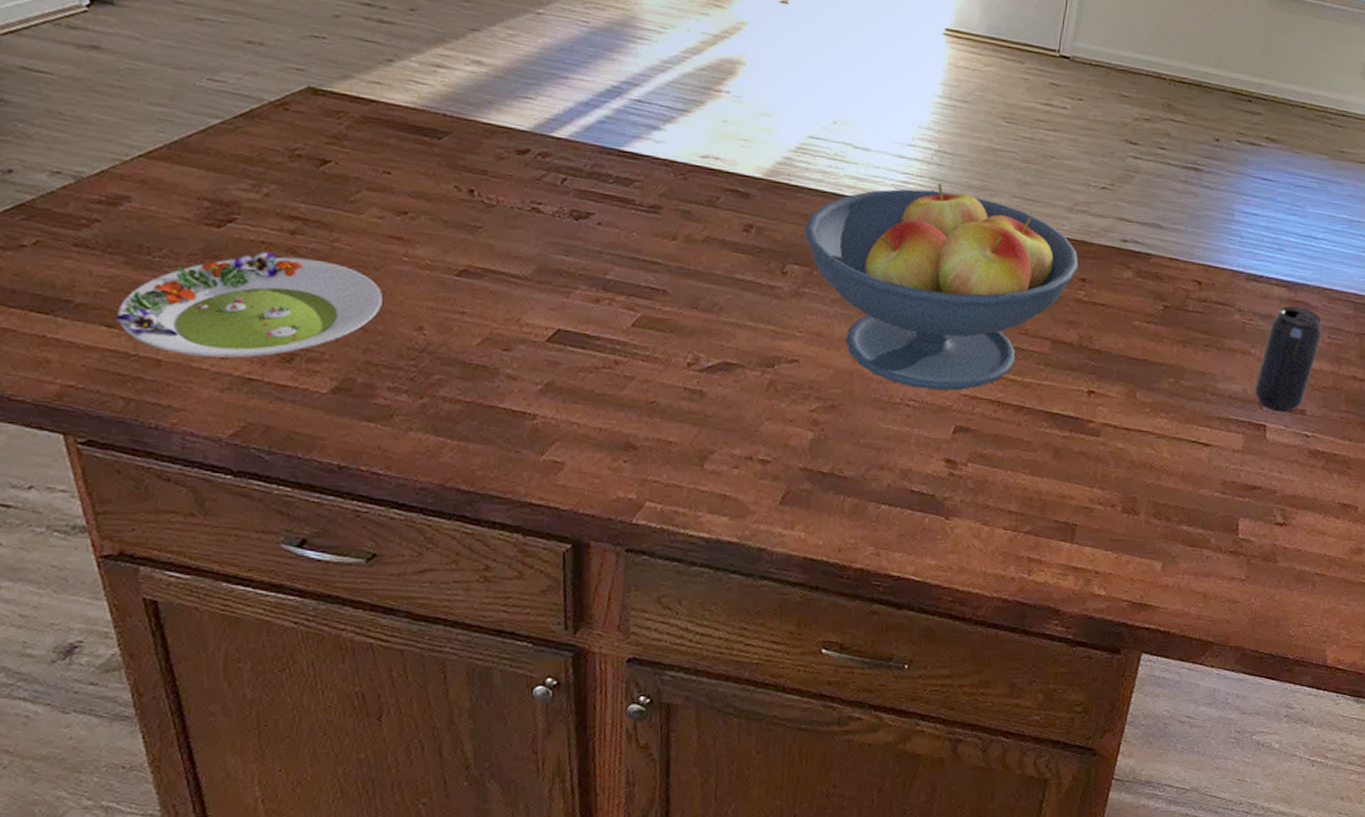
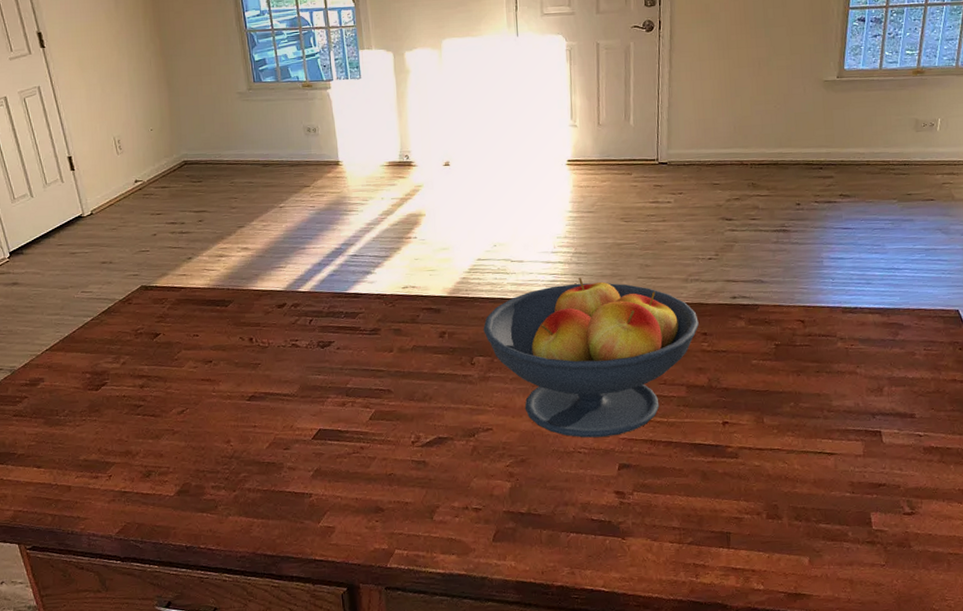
salad plate: present [115,251,382,358] -> none [42,402,202,480]
beverage can: present [1254,306,1323,412] -> none [865,328,918,418]

